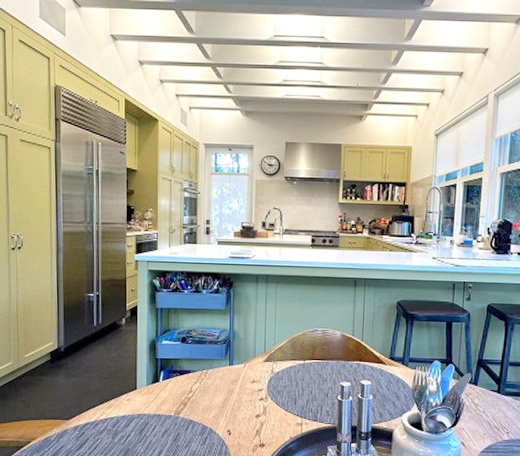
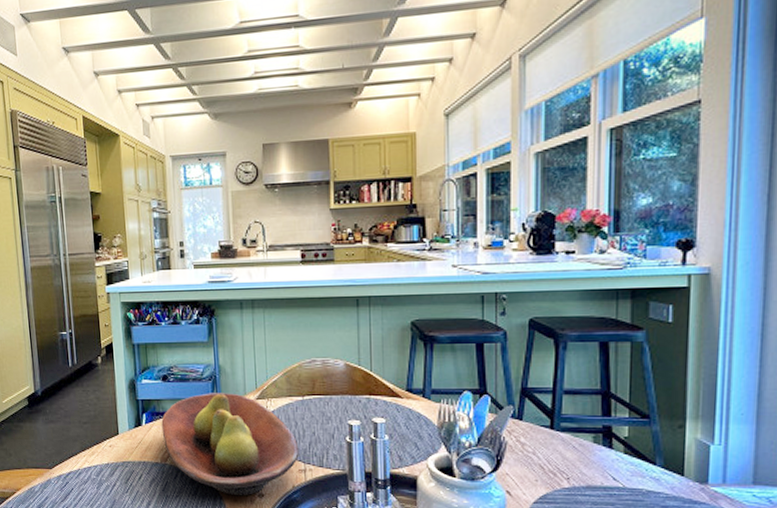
fruit bowl: none [177,354,298,446] -> present [161,393,299,496]

